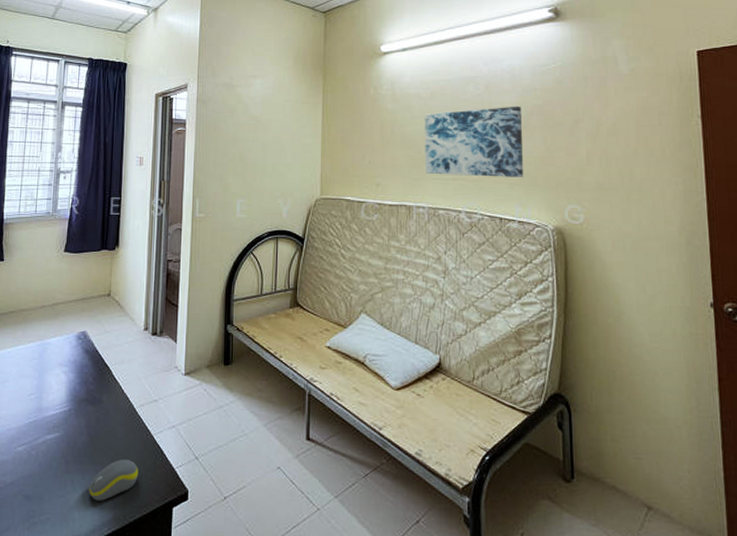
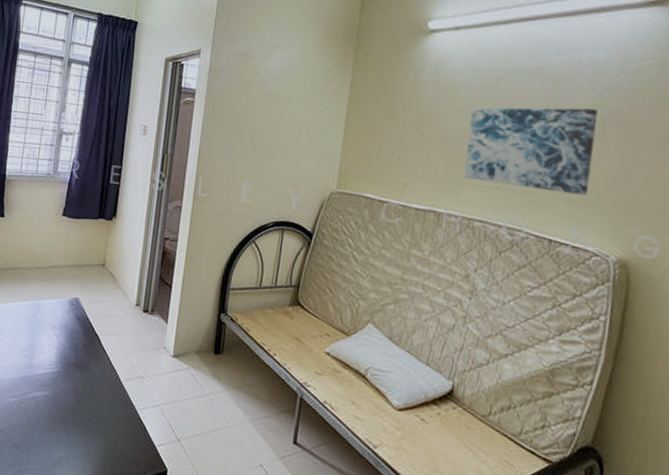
computer mouse: present [89,459,138,501] -> none [72,427,120,463]

